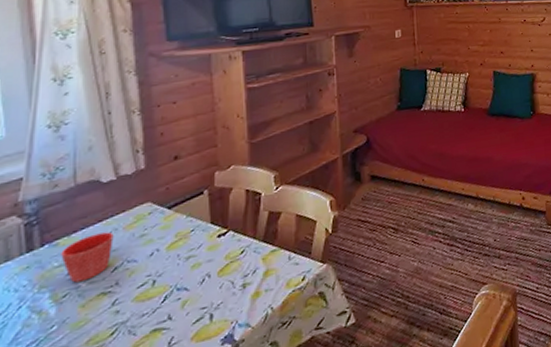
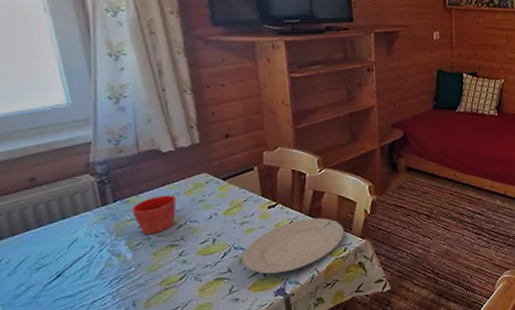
plate: none [186,243,303,318] -> present [242,217,344,274]

